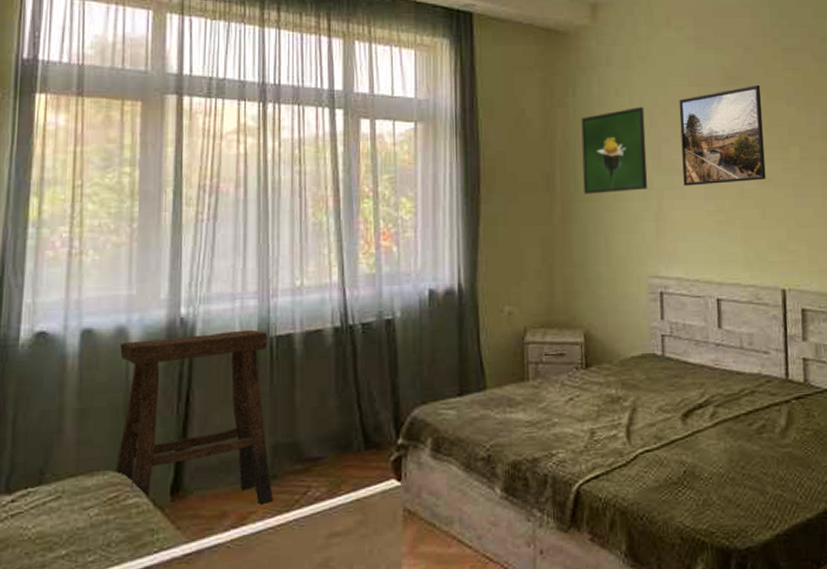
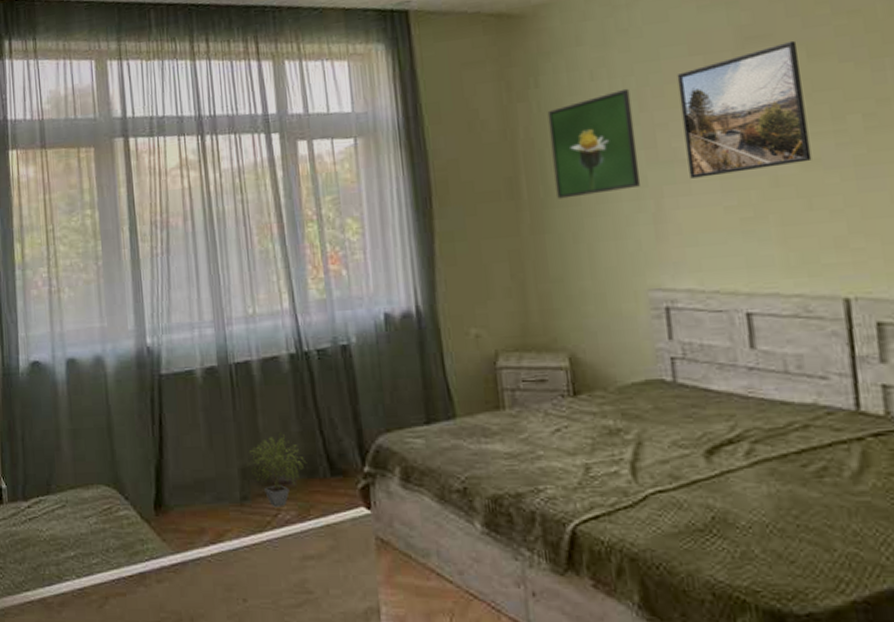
stool: present [116,329,273,504] -> none [99,357,246,523]
potted plant: none [279,406,341,485] -> present [247,432,306,507]

